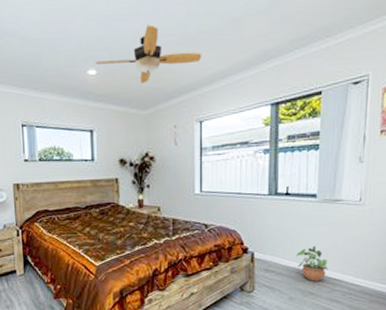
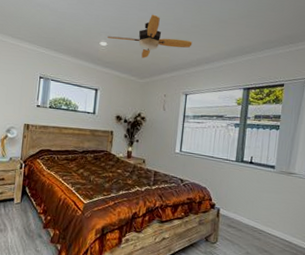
potted plant: present [296,246,328,281] -> none [255,209,281,241]

